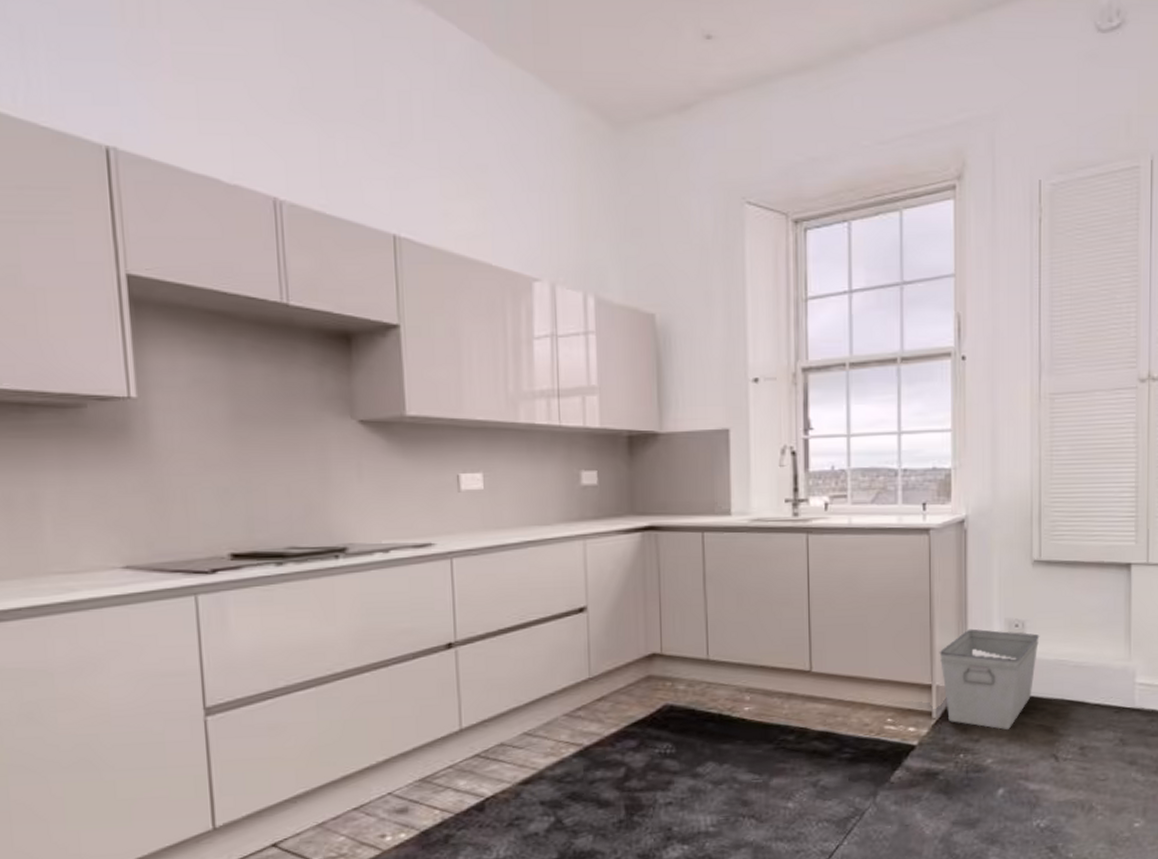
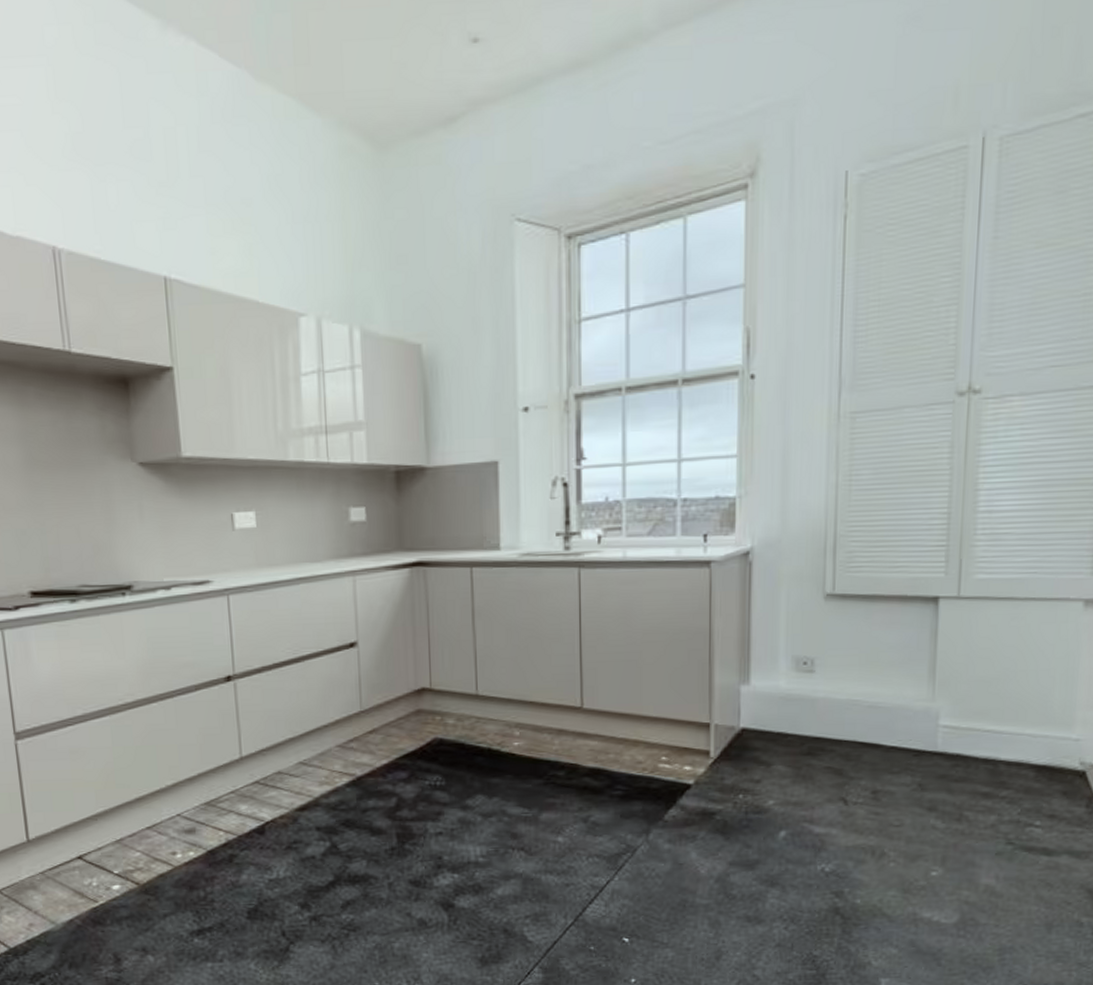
storage bin: present [939,628,1040,730] -> none [718,666,831,771]

